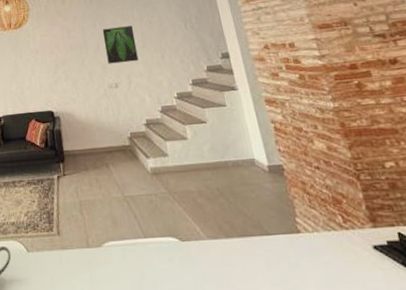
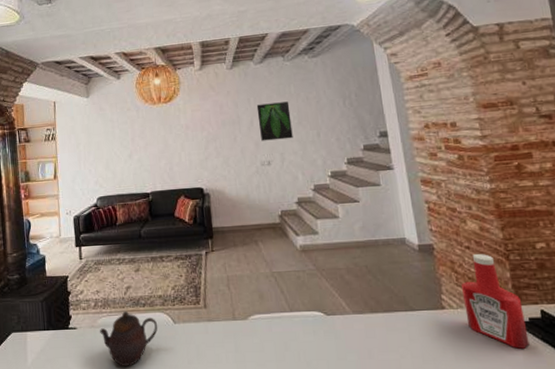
ketchup bottle: none [314,173,391,275] -> present [460,253,530,349]

